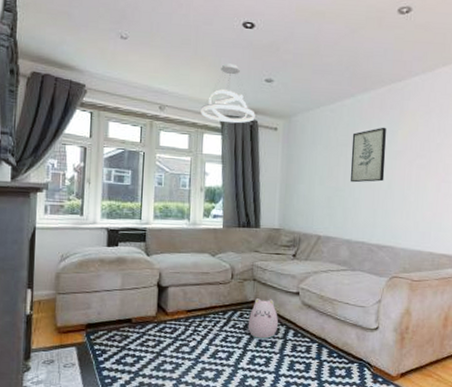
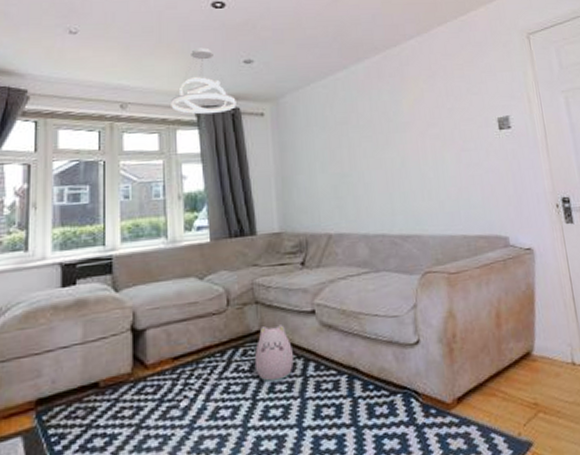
wall art: present [350,127,386,183] -> none [351,97,396,165]

